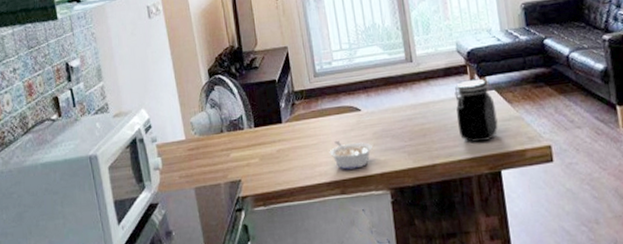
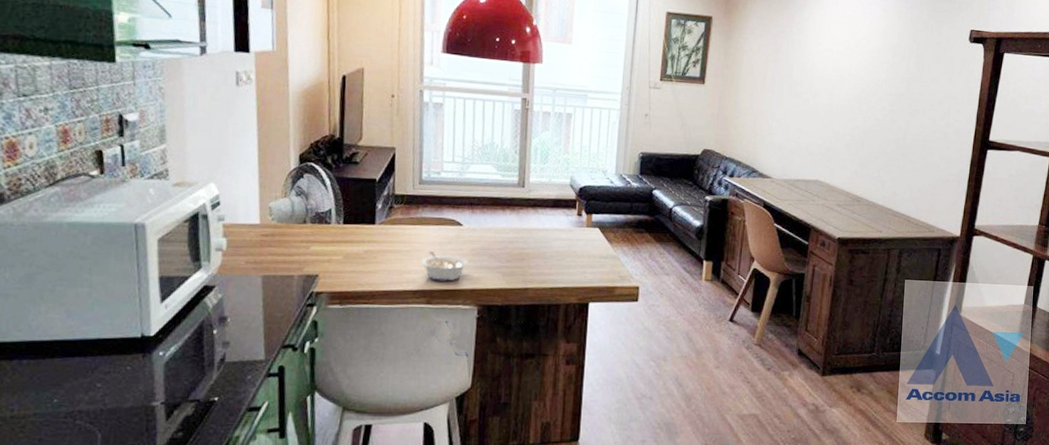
jar: present [454,78,498,143] -> none [556,214,596,274]

